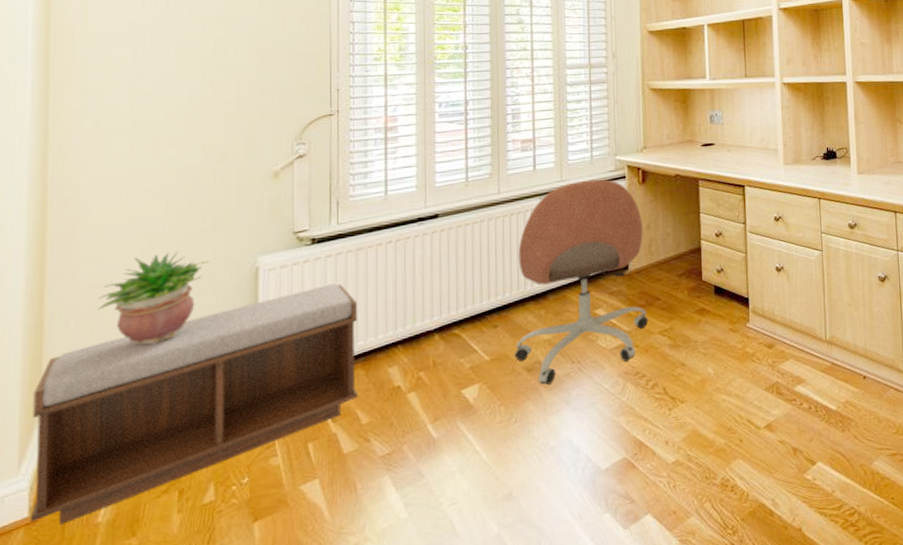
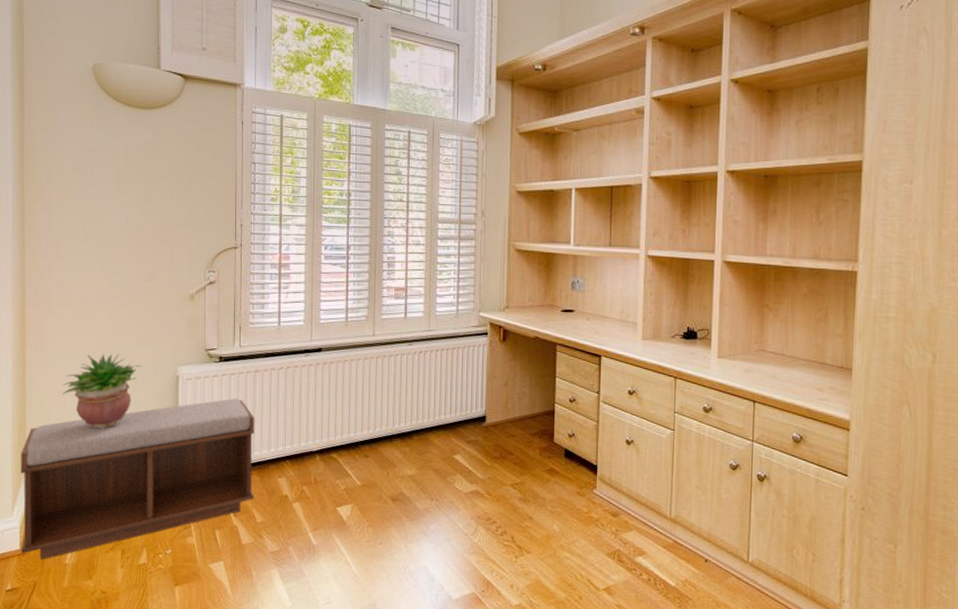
office chair: present [514,179,649,385] -> none [382,332,502,515]

